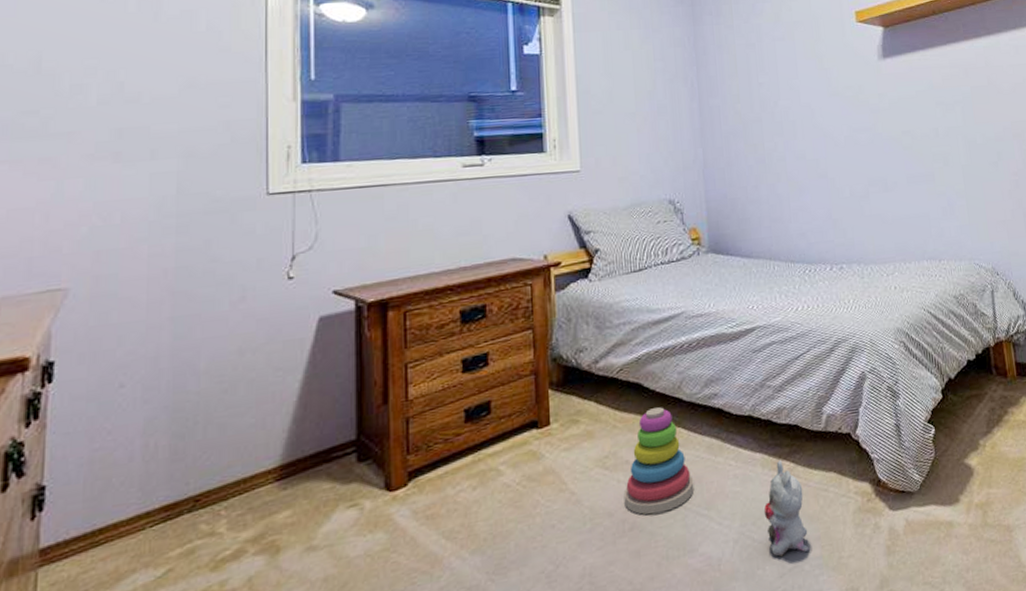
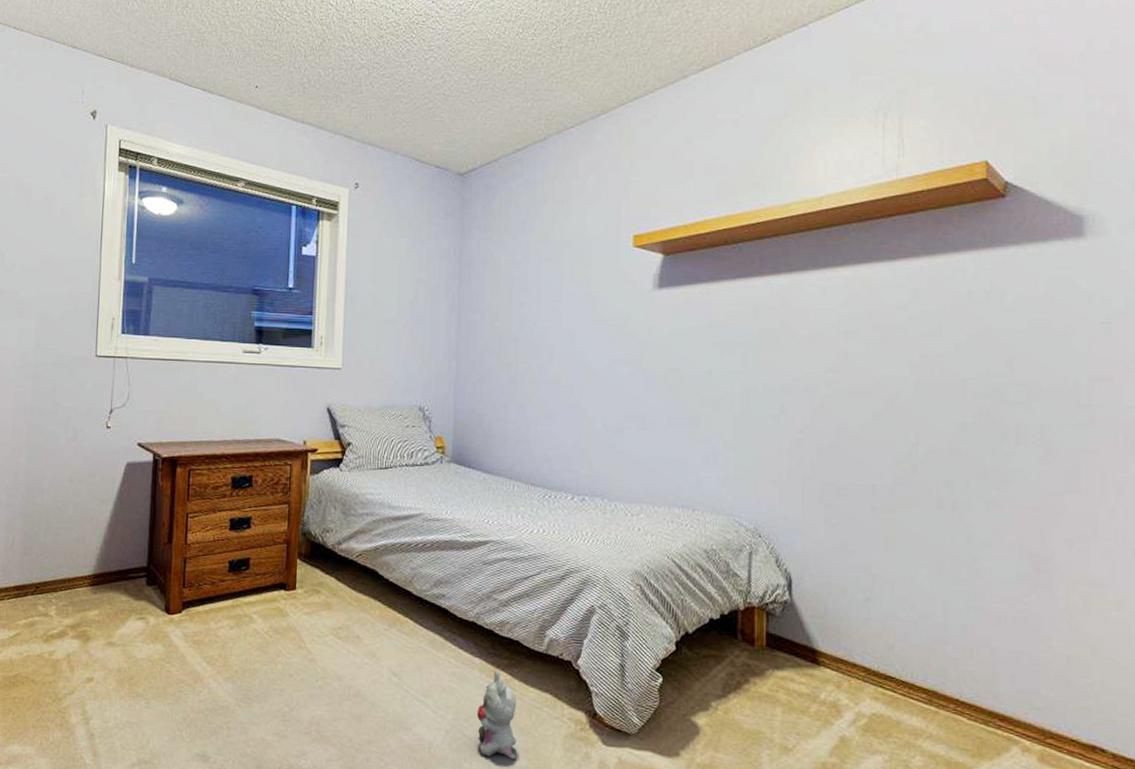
stacking toy: present [623,407,694,515] -> none [352,595,415,689]

